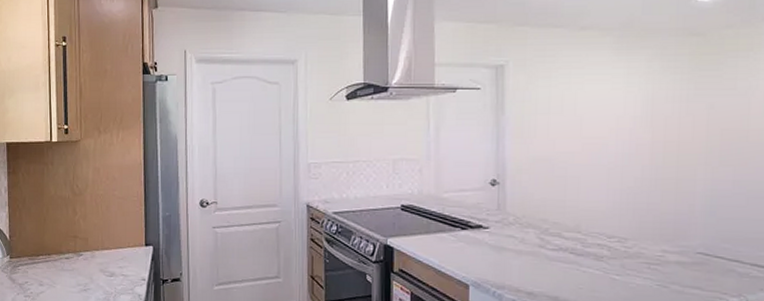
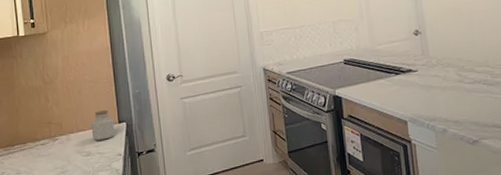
jar: none [117,229,141,262] -> present [91,109,115,141]

